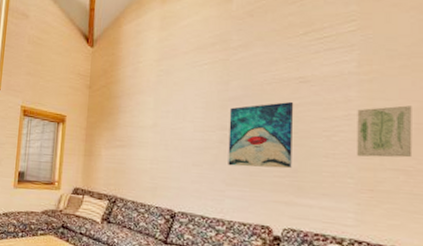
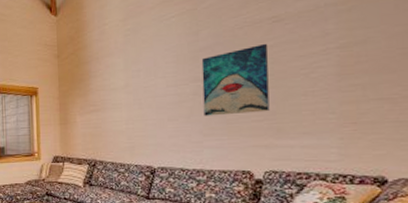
wall art: present [357,105,413,158] -> none [336,30,398,90]

